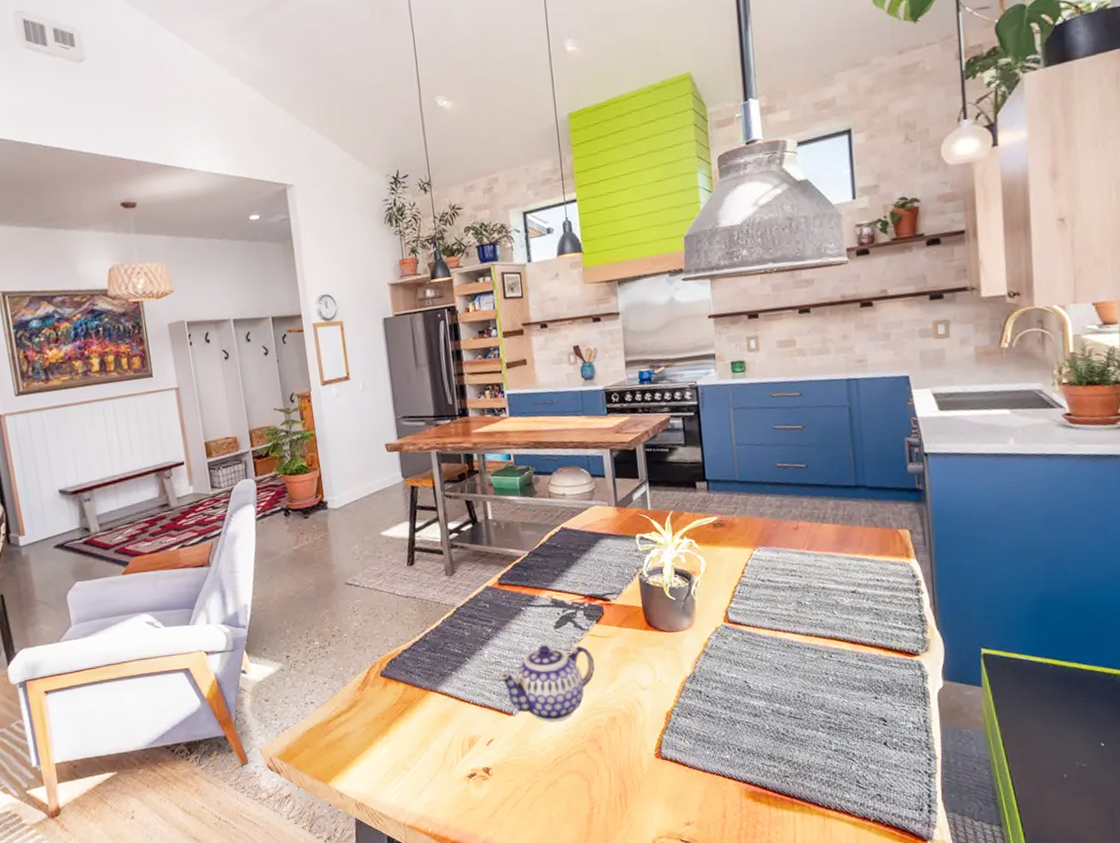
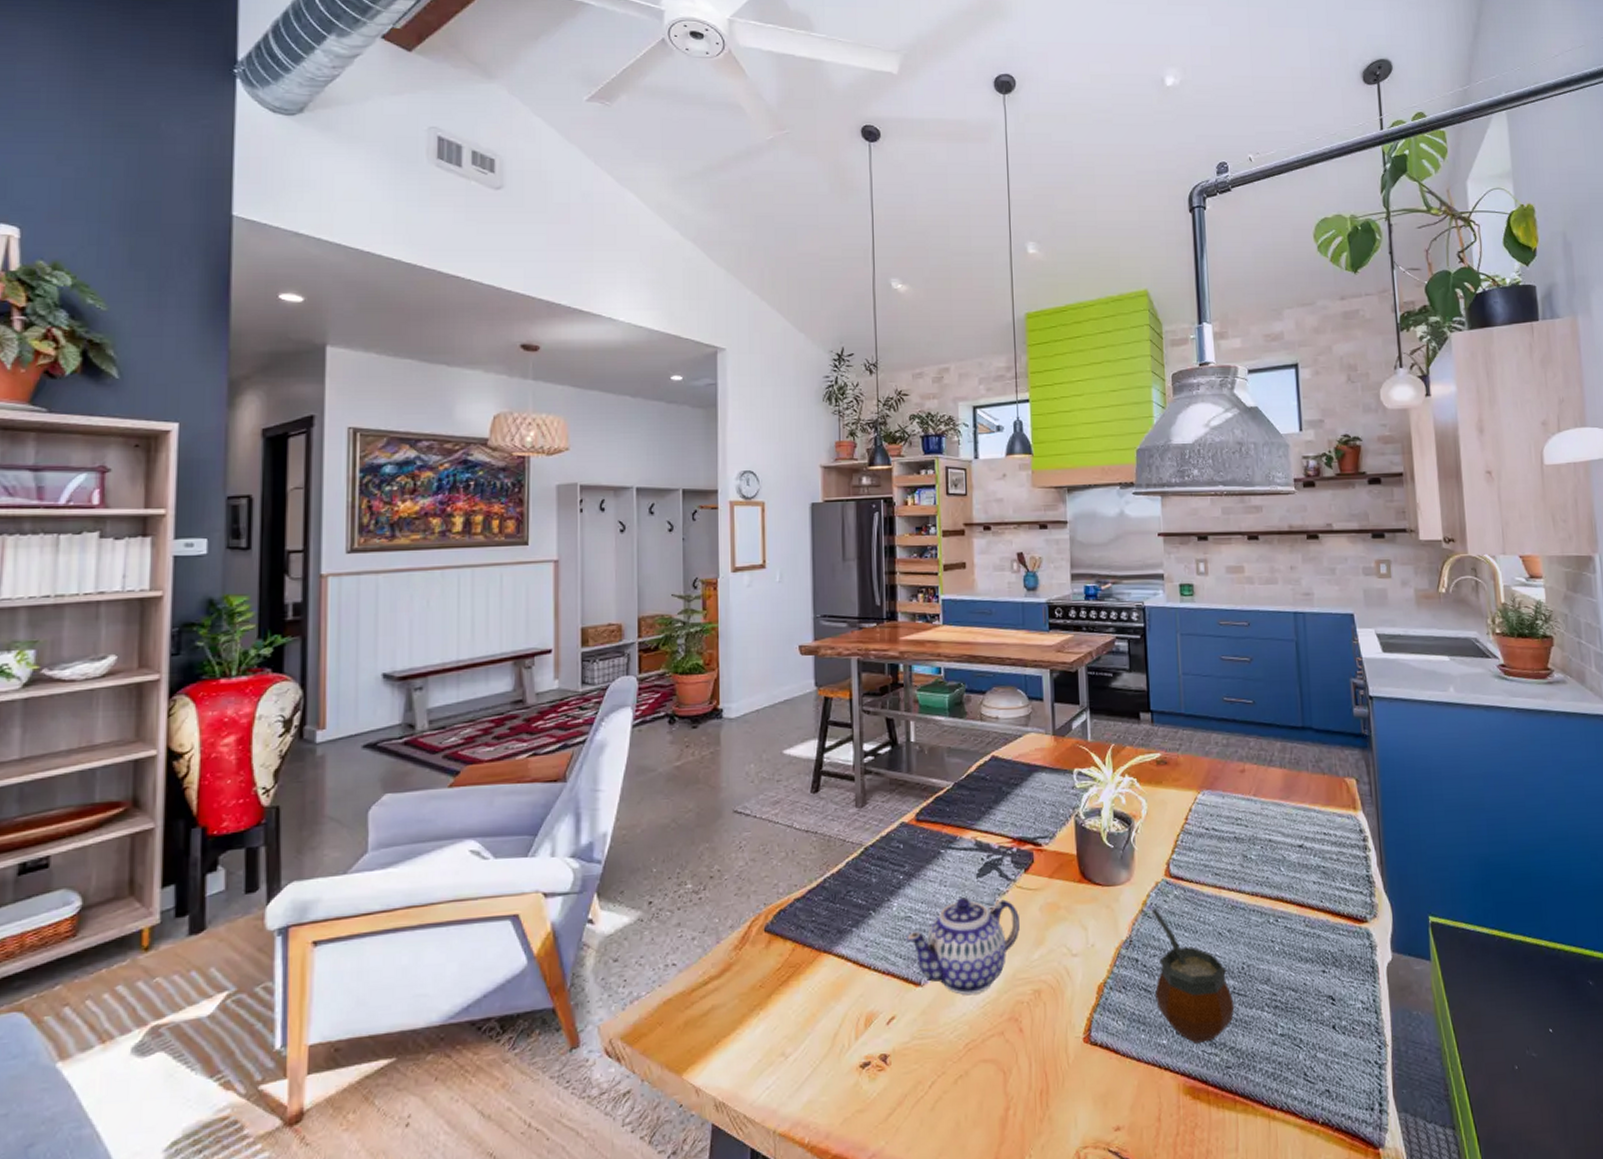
gourd: none [712,649,791,758] -> present [1151,908,1235,1043]

